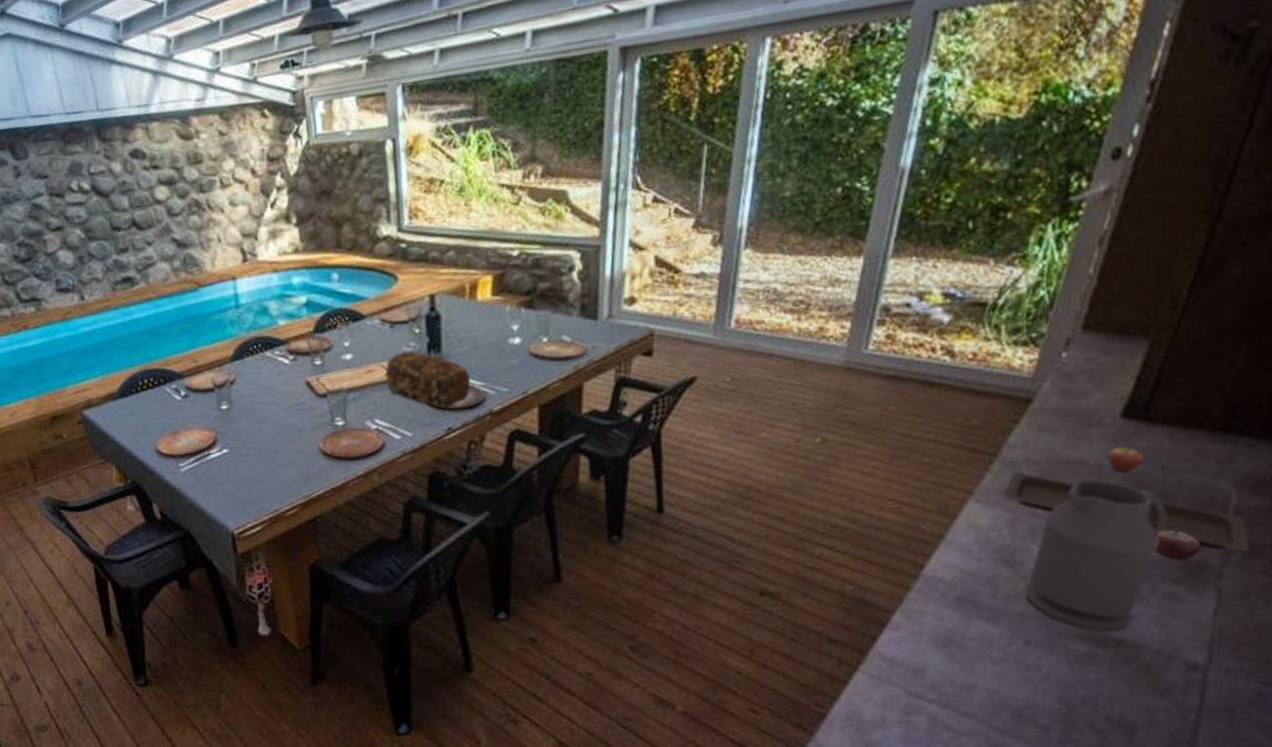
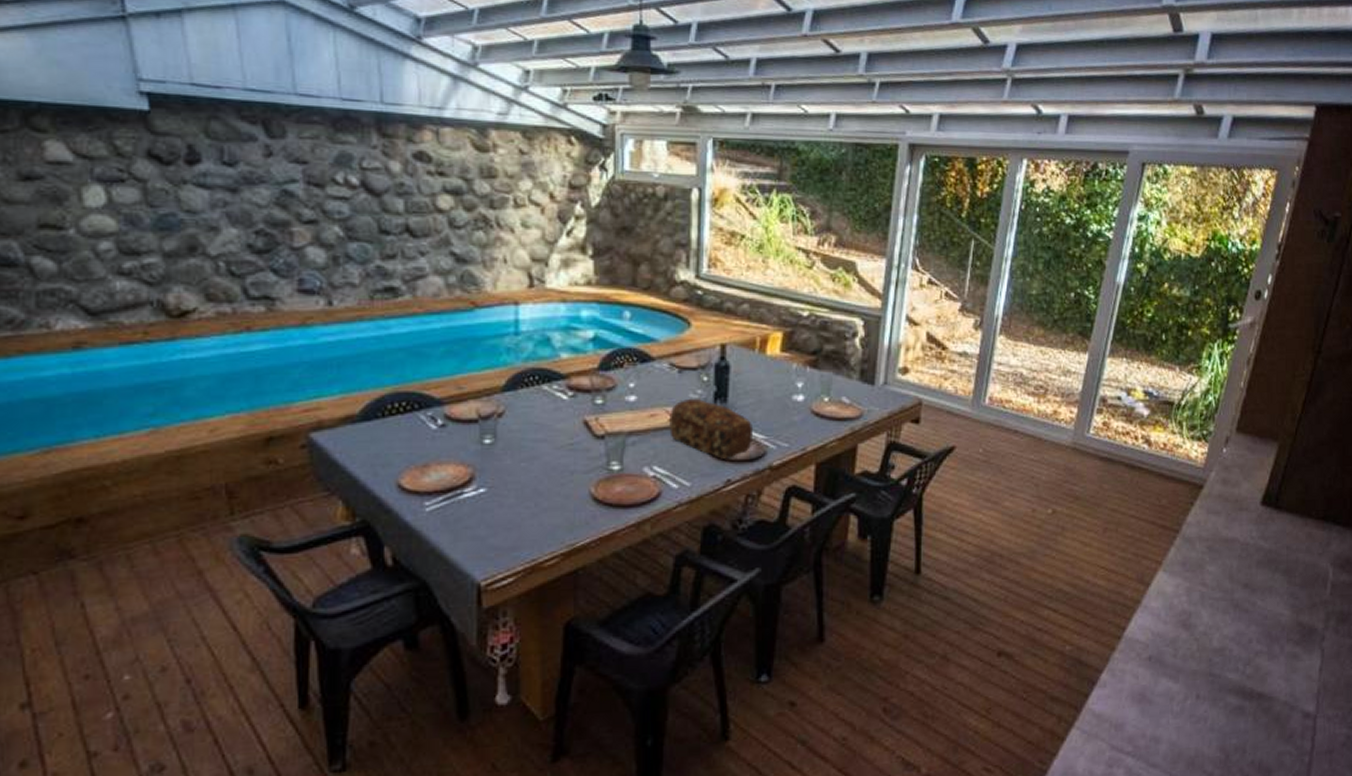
serving tray: present [1005,471,1250,551] -> none [1184,546,1341,618]
water jug: present [1025,479,1167,631] -> none [1197,555,1290,686]
fruit: present [1106,444,1144,472] -> none [1252,527,1276,550]
fruit: present [1154,529,1202,560] -> none [1282,599,1311,624]

